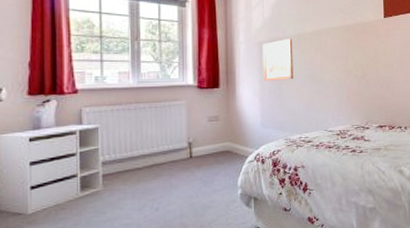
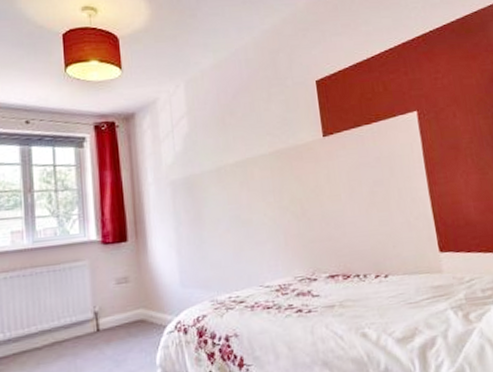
picture frame: present [262,38,294,81] -> none [175,173,216,229]

